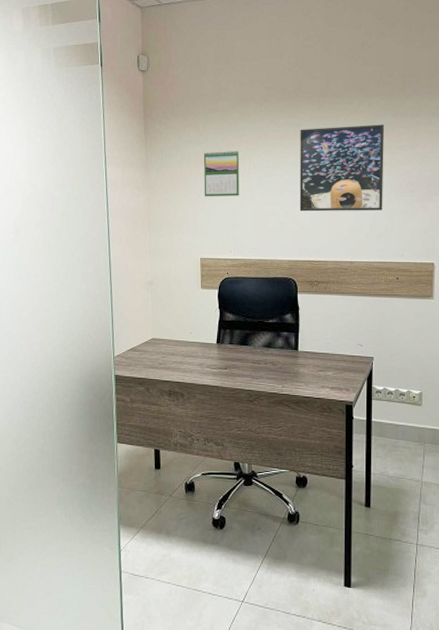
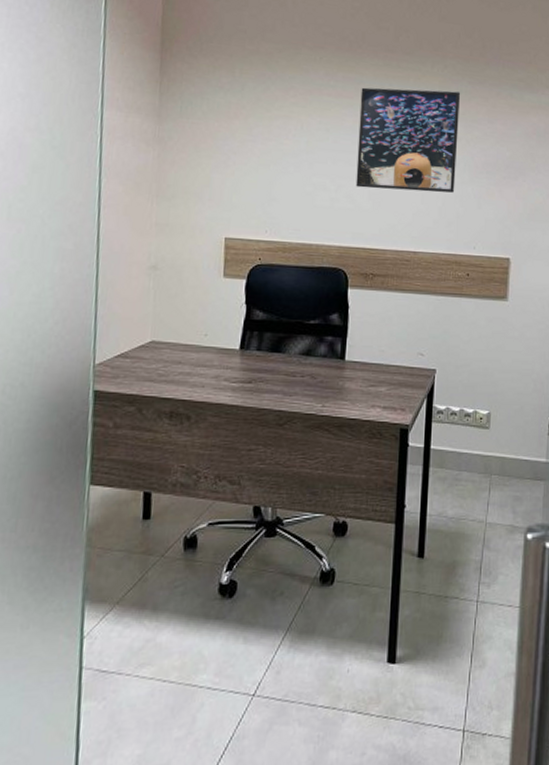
calendar: present [203,150,240,197] -> none [235,103,285,163]

